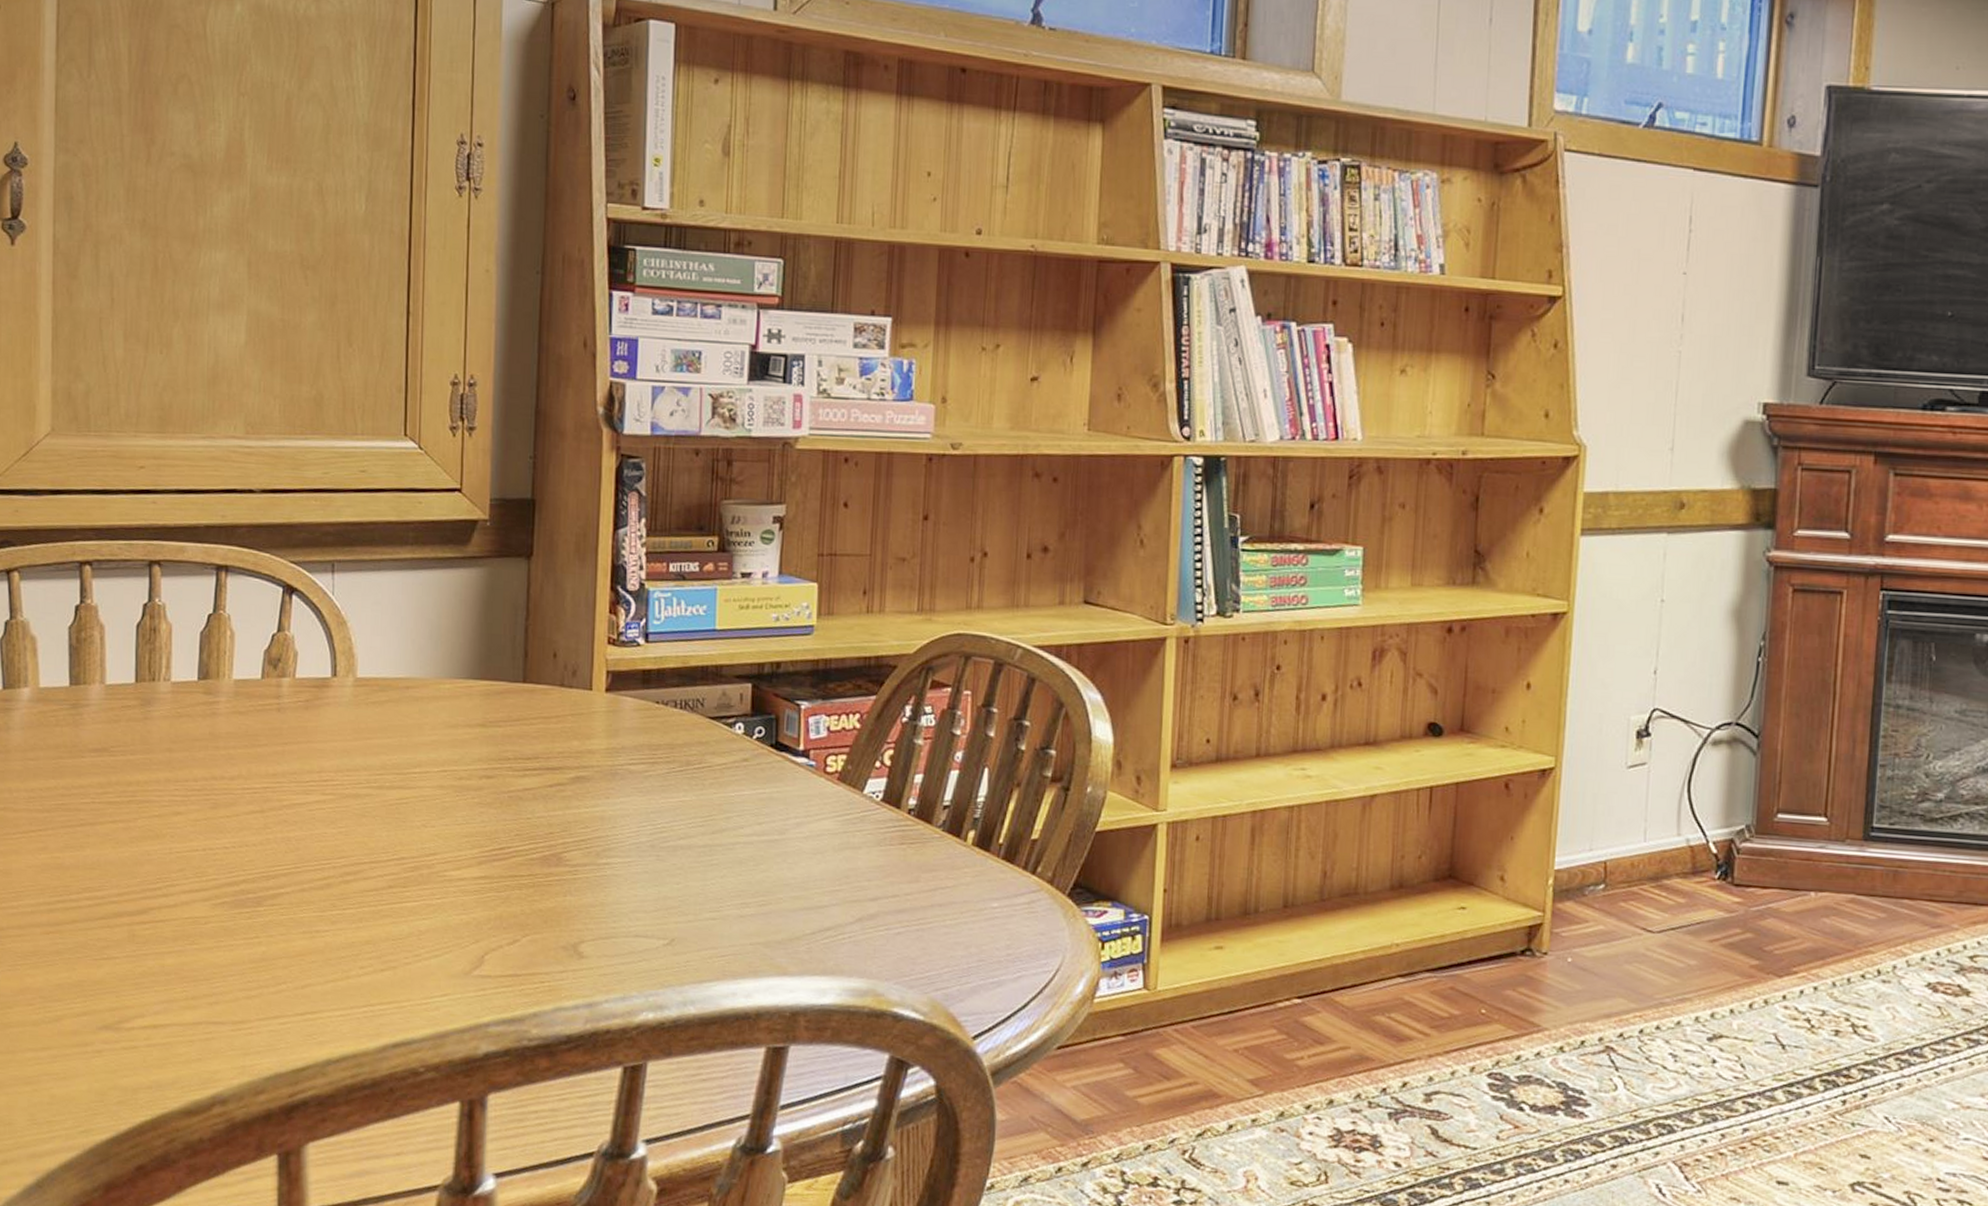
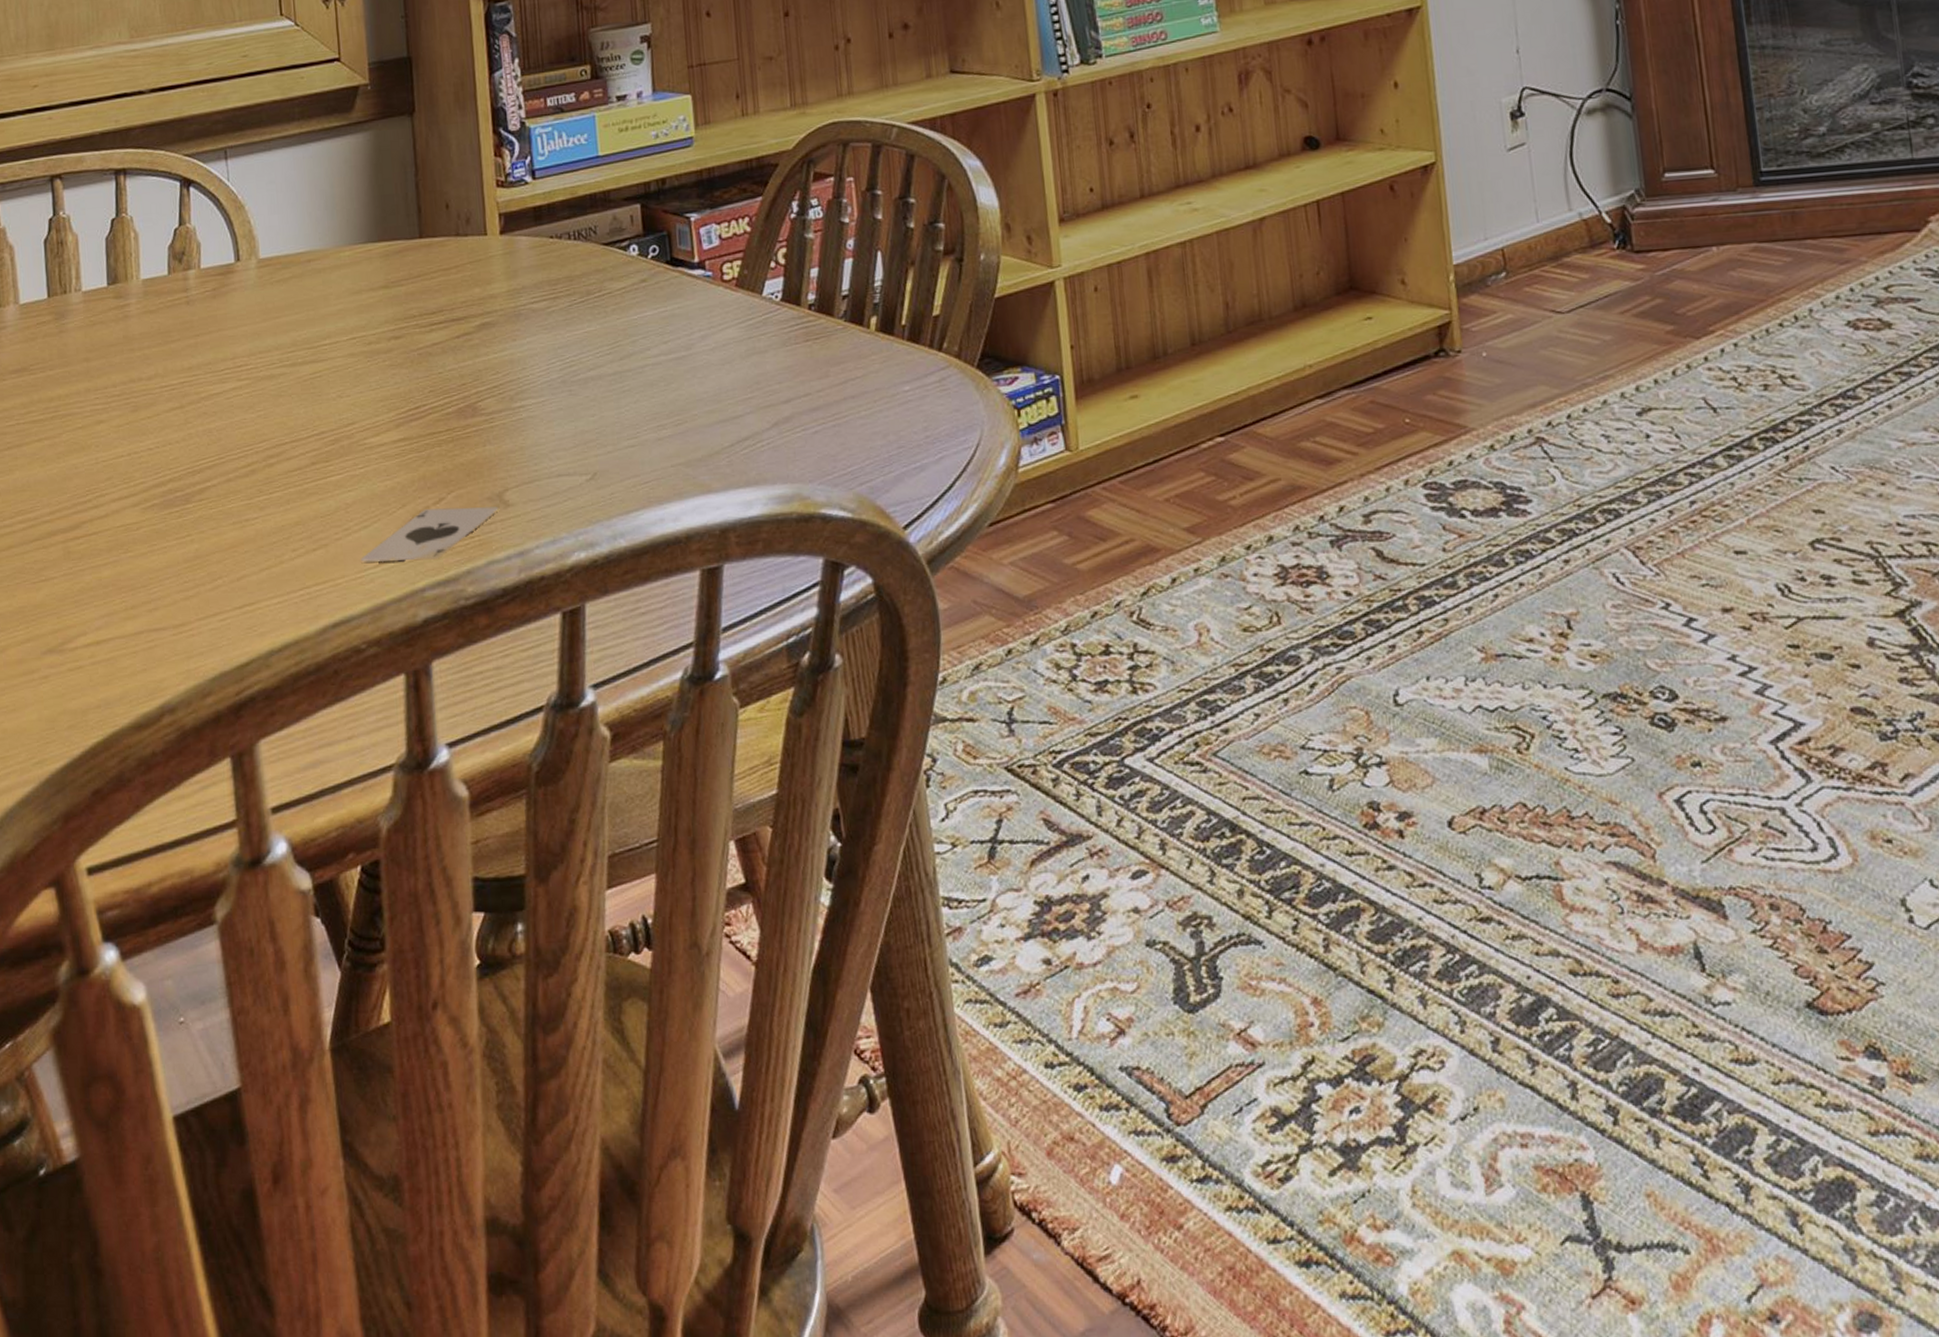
playing card: none [428,948,572,998] -> present [361,506,499,562]

